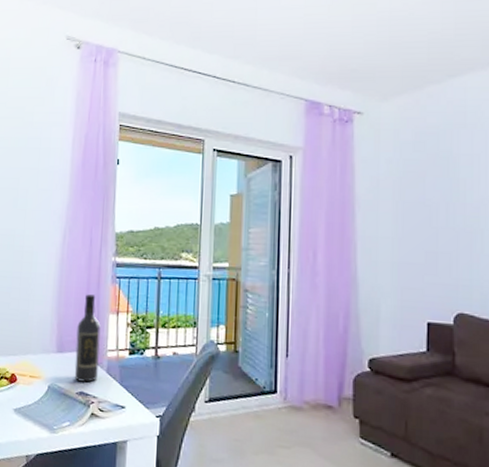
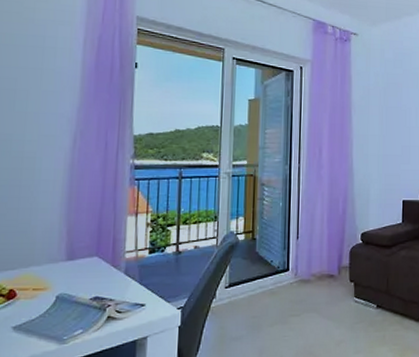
wine bottle: present [74,294,101,383] -> none [87,198,118,287]

